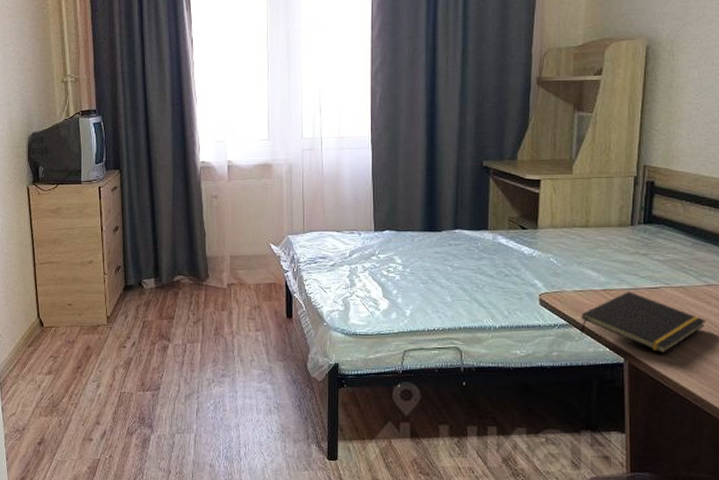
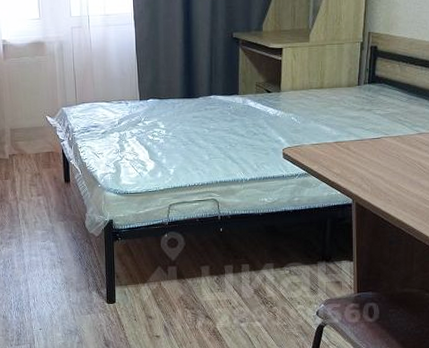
notepad: present [580,291,707,353] -> none [316,142,418,193]

